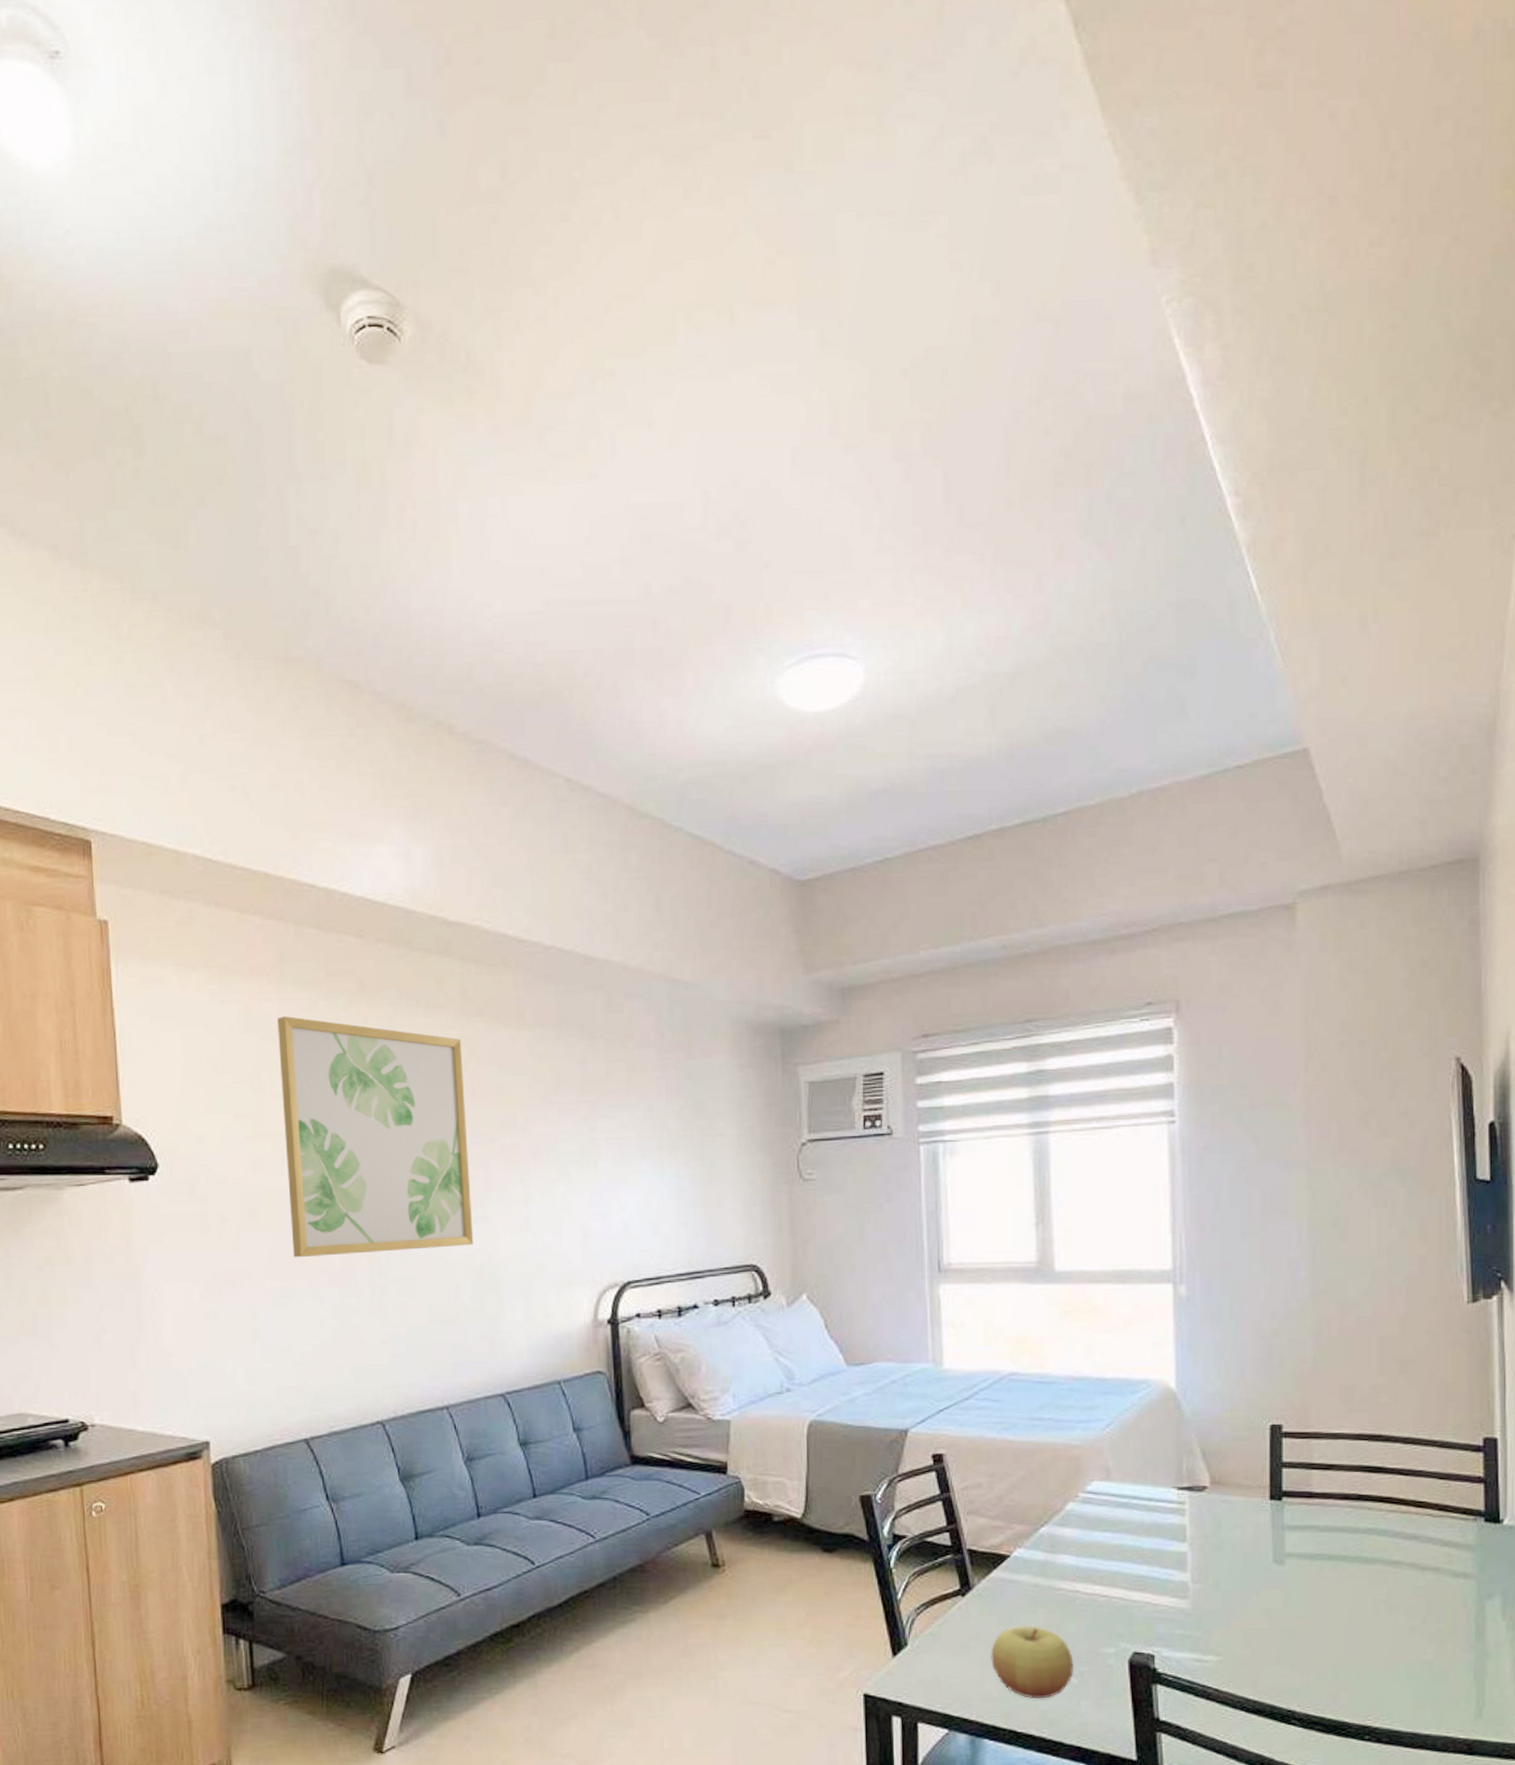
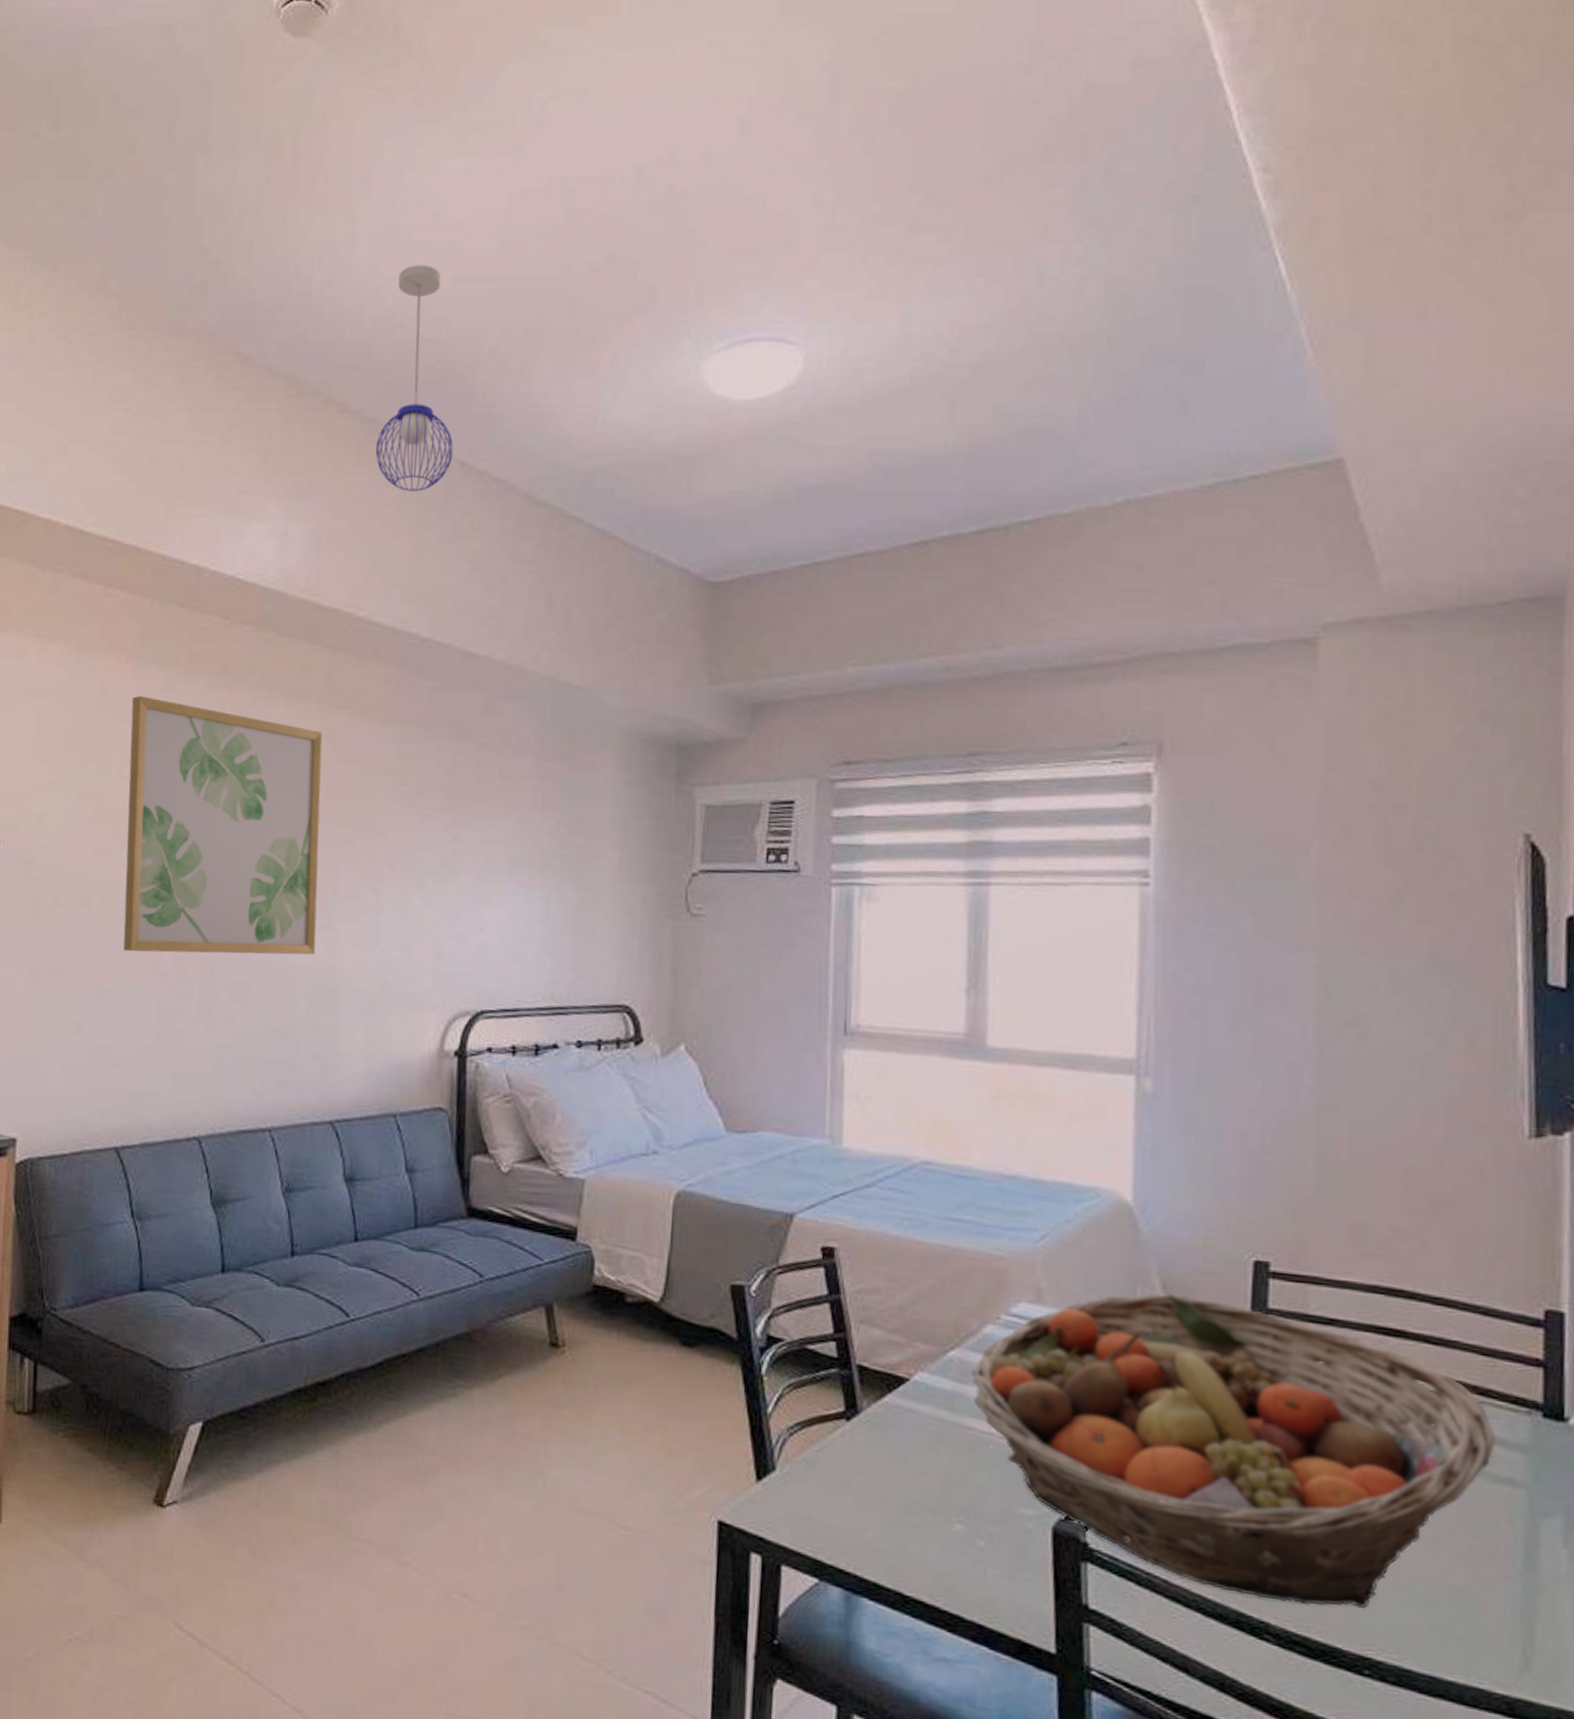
pendant light: none [486,590,559,808] -> present [375,265,453,491]
apple: present [991,1625,1075,1699] -> none [877,1465,983,1560]
fruit basket: none [1059,1459,1452,1693] -> present [971,1293,1496,1608]

